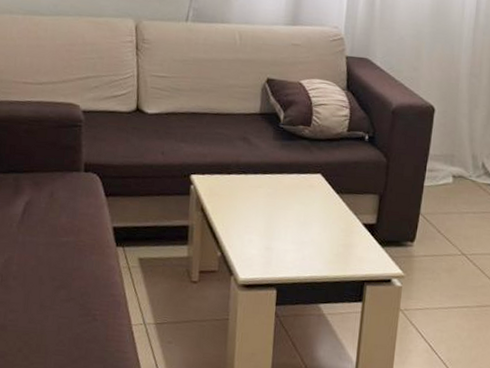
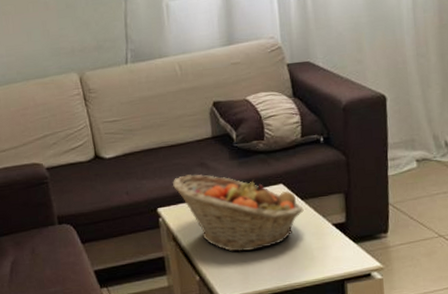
fruit basket: none [210,146,337,236] -> present [172,174,304,252]

